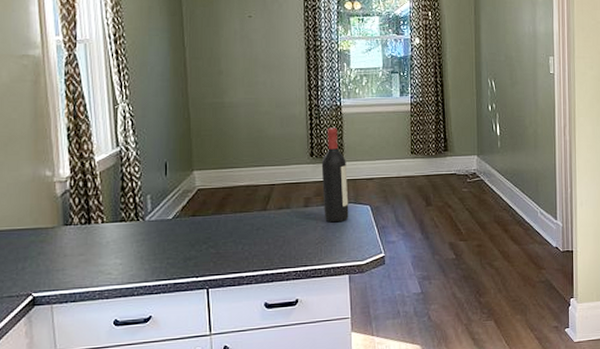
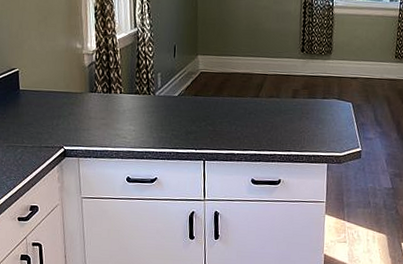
wine bottle: present [321,127,349,223] -> none [309,26,334,115]

